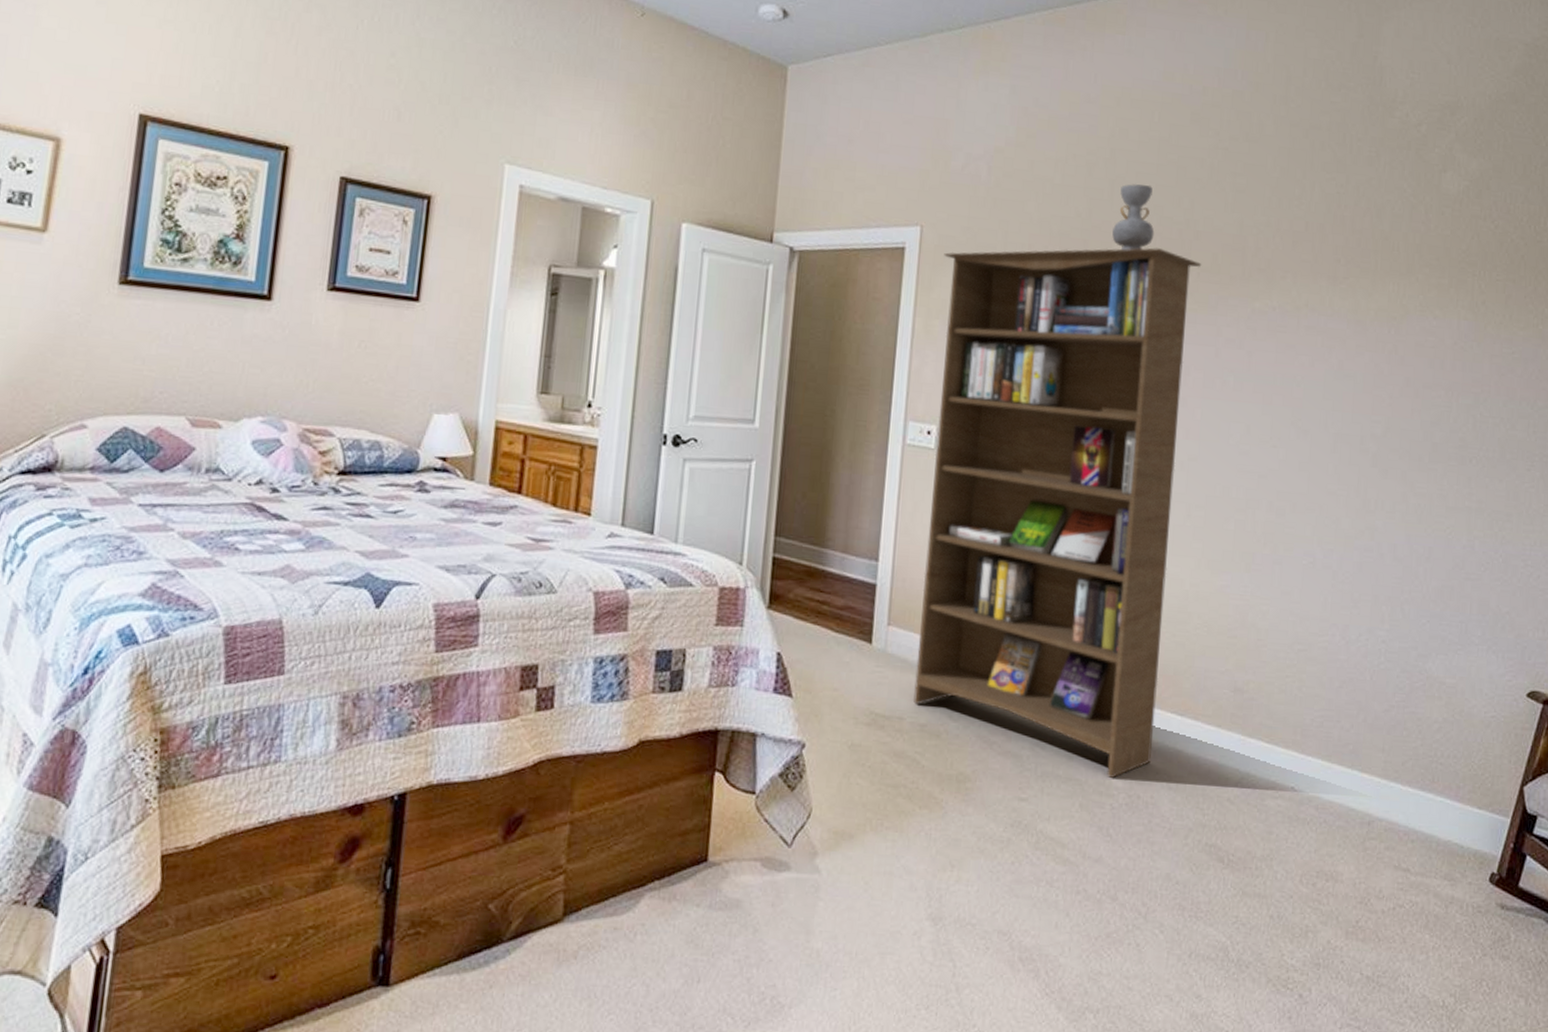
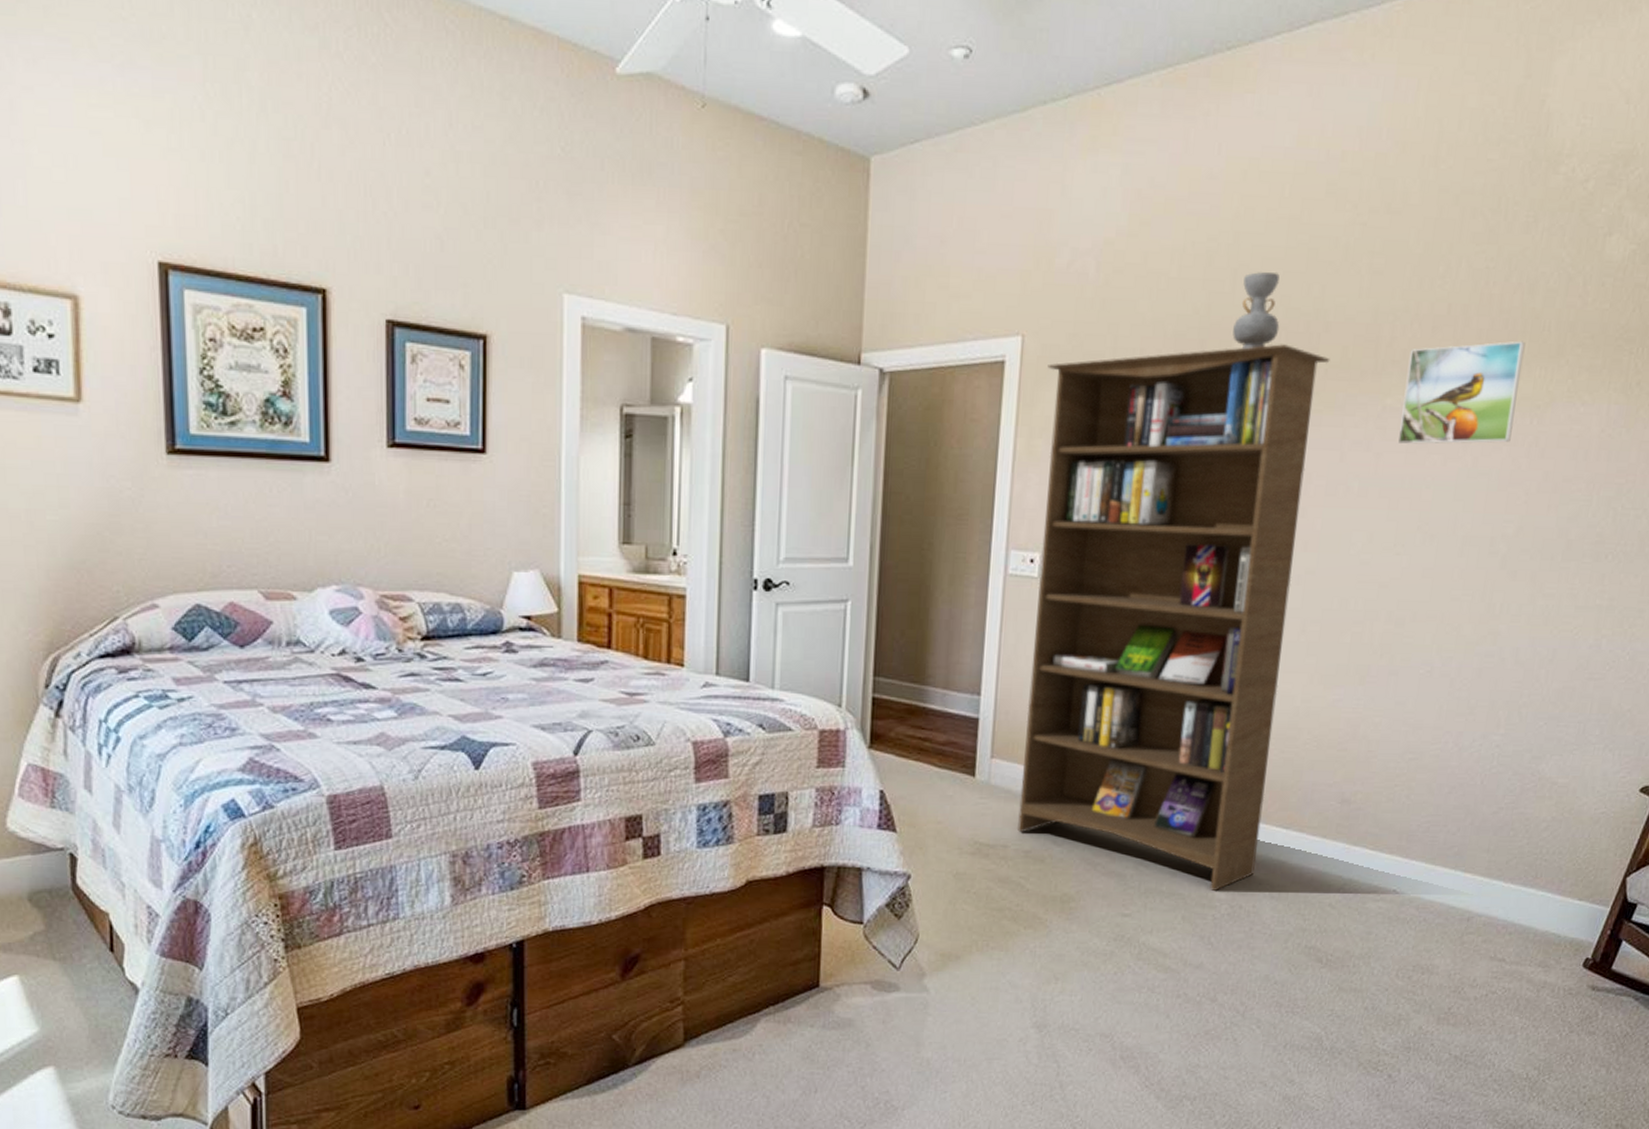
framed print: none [1268,258,1378,349] -> present [1398,341,1526,444]

